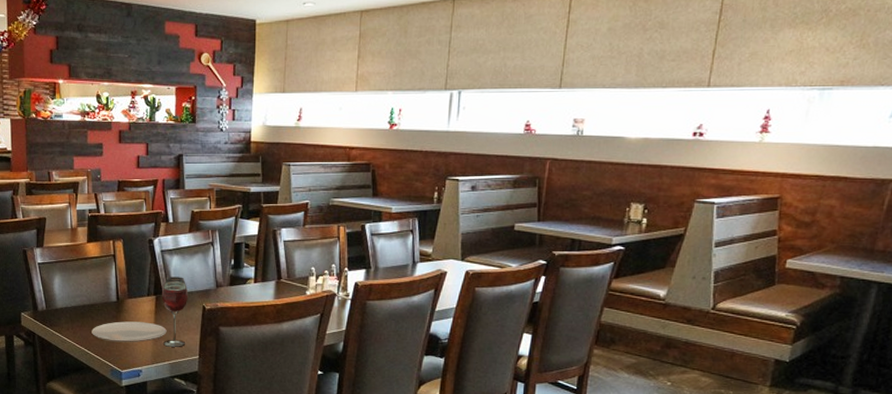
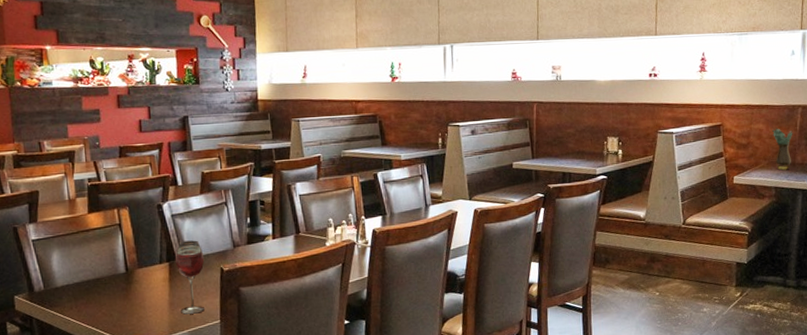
plate: present [92,321,167,343] -> none [99,291,184,317]
vase: none [846,203,877,258] -> present [771,126,793,171]

